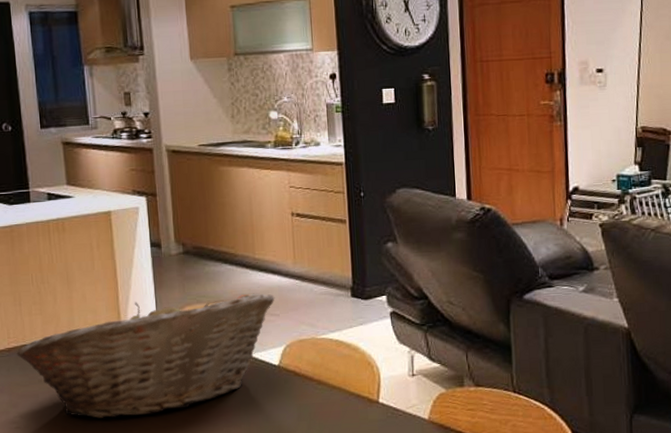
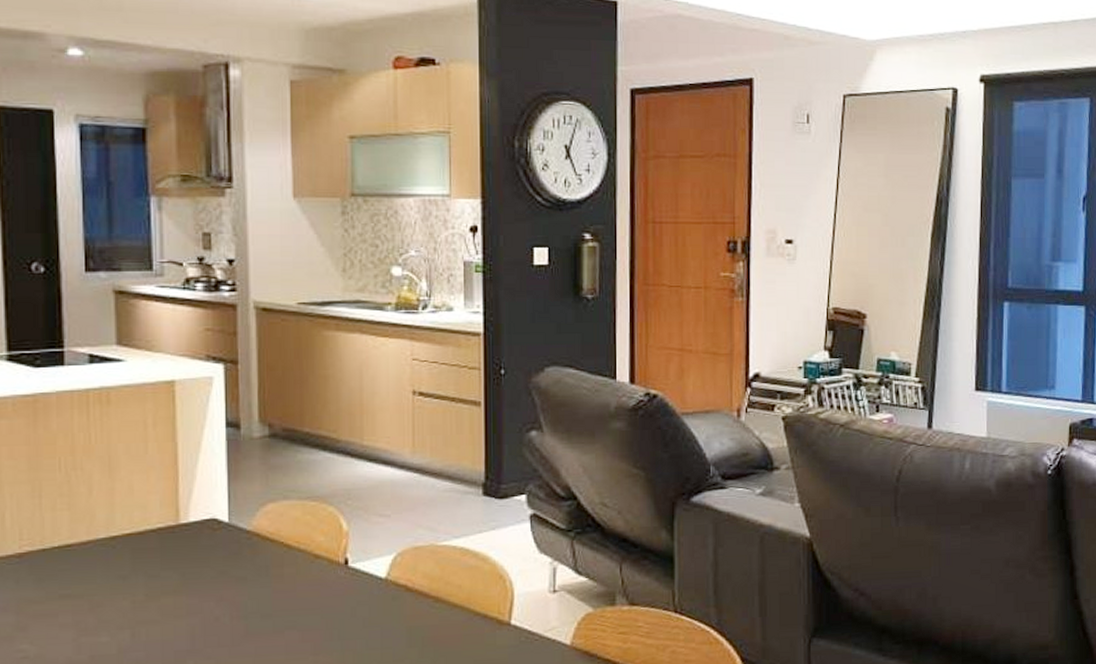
fruit basket: present [16,293,275,419] -> none [30,488,386,645]

